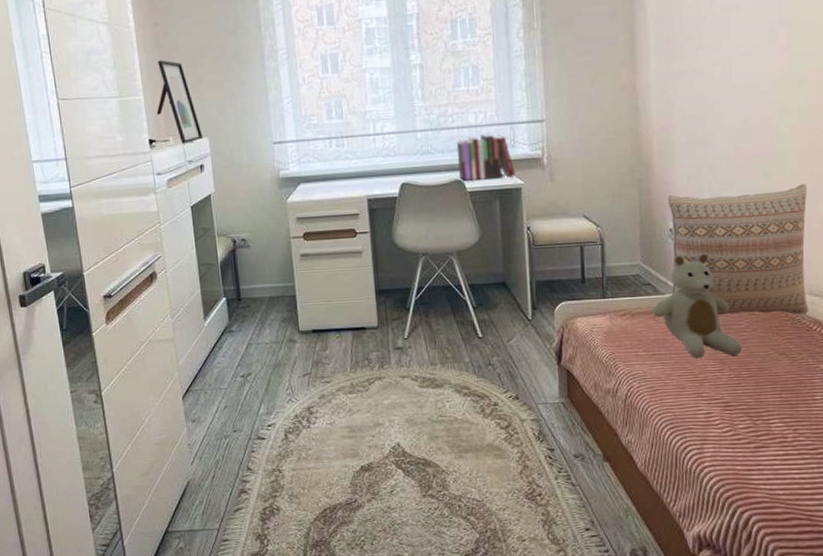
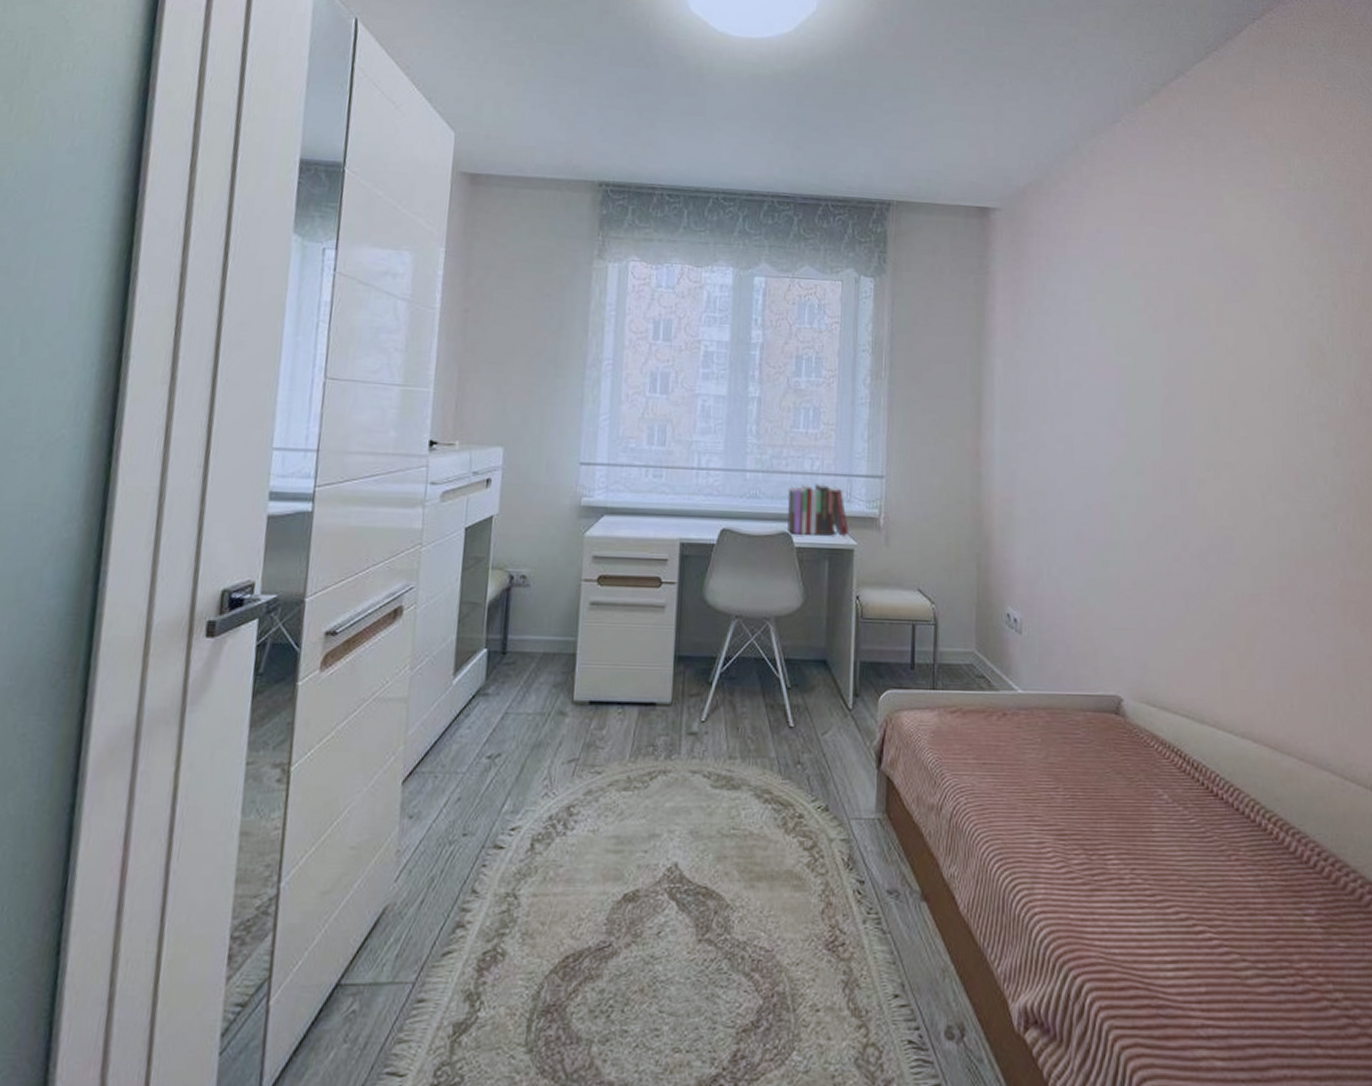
picture frame: present [156,60,203,144] -> none [445,350,497,451]
stuffed bear: present [653,252,742,358] -> none [986,644,1078,772]
pillow: present [667,184,808,316] -> none [1006,576,1145,727]

